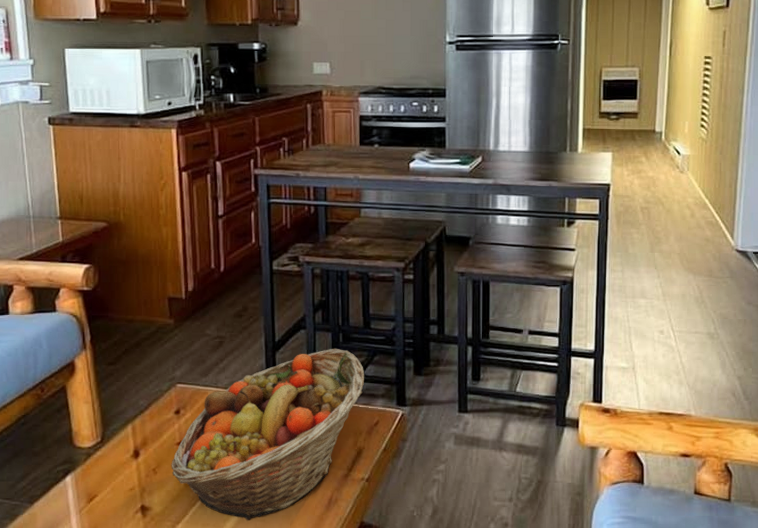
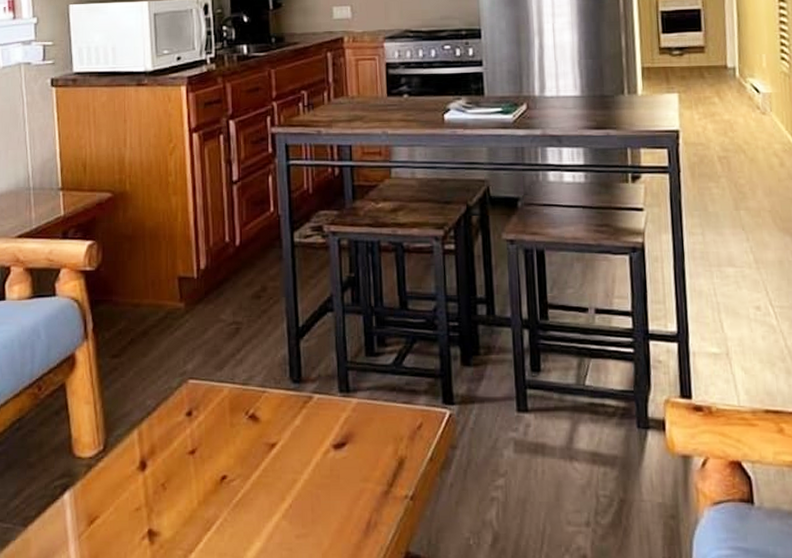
fruit basket: present [171,348,365,520] -> none [182,334,404,549]

